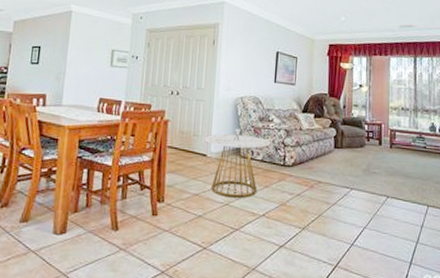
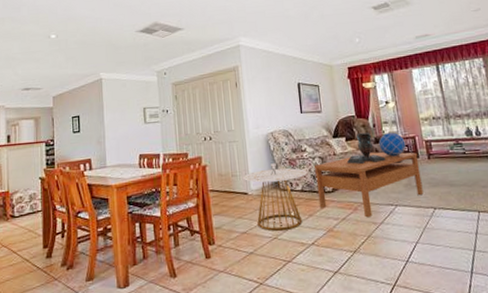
coffee table: none [276,133,381,197] -> present [314,152,424,218]
decorative urn: none [312,111,350,144] -> present [347,132,386,165]
decorative globe: none [345,116,371,141] -> present [378,132,406,157]

